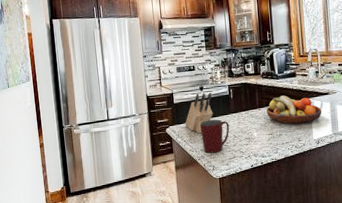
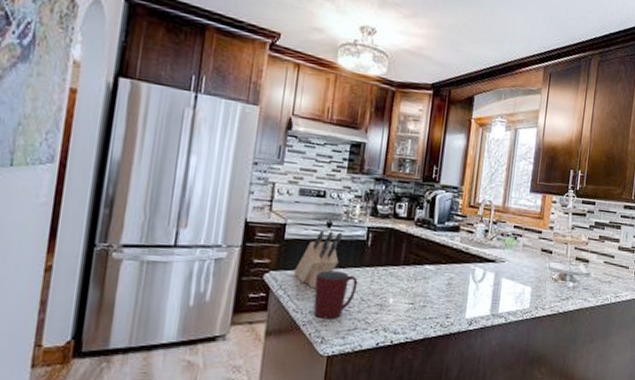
fruit bowl: present [266,95,322,125] -> none [411,253,483,296]

